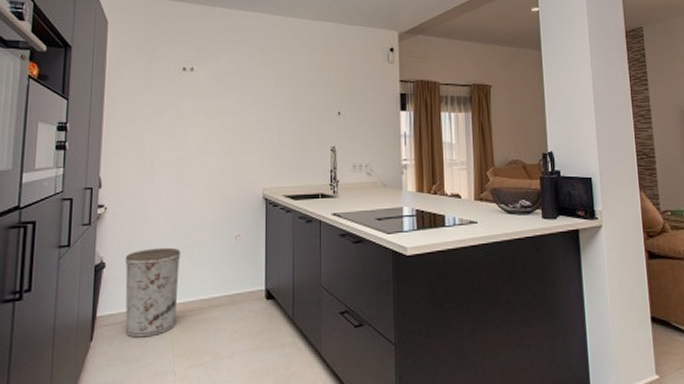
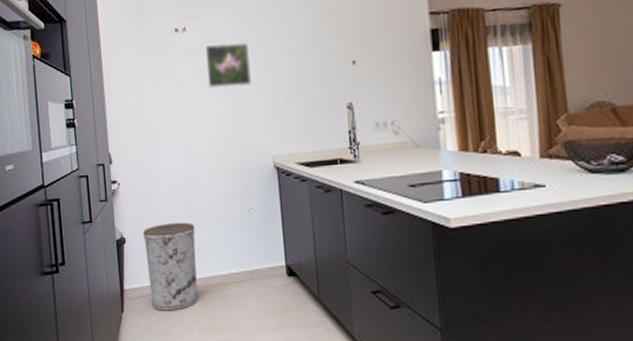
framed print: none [209,85,250,126] -> present [204,41,251,88]

